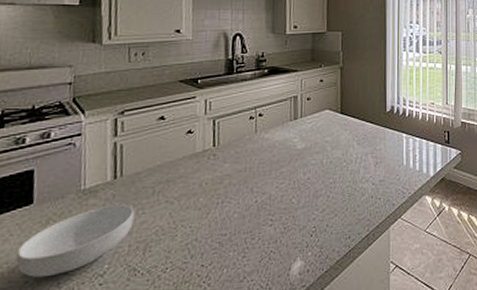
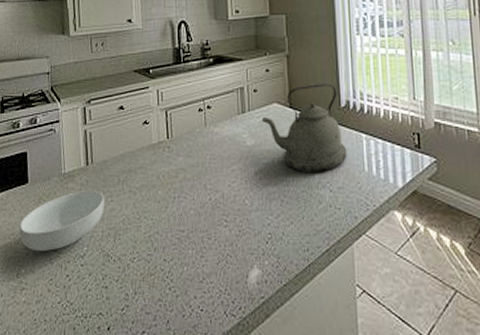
kettle: none [313,92,390,169] -> present [261,84,347,172]

